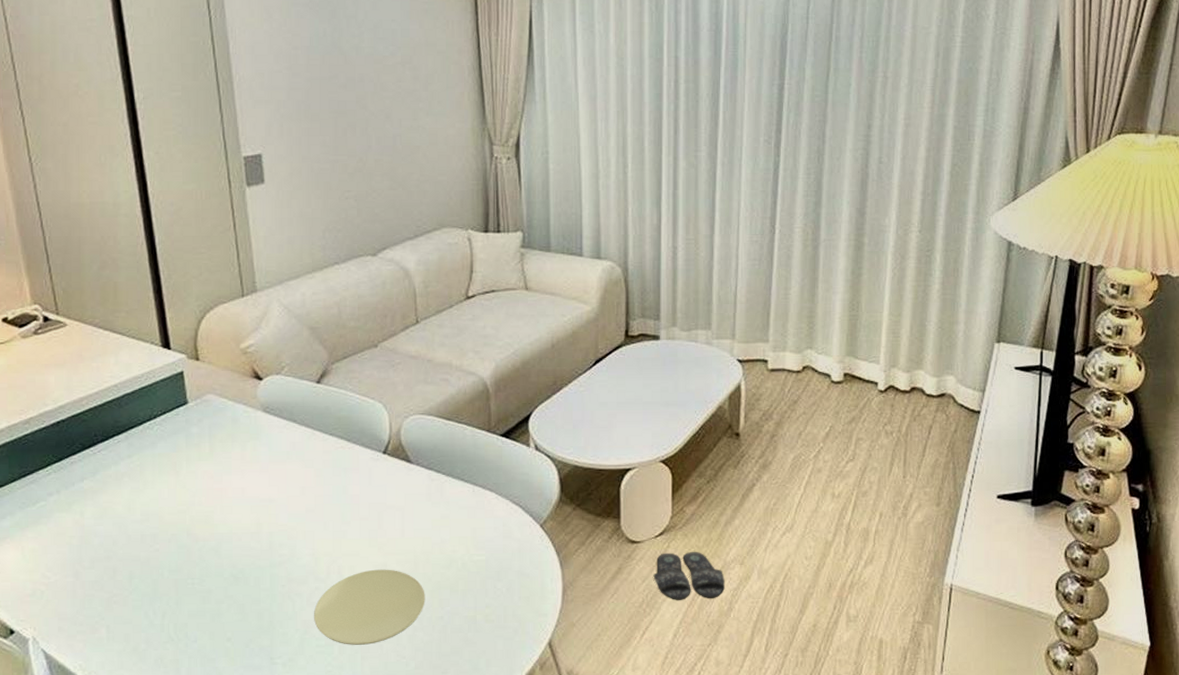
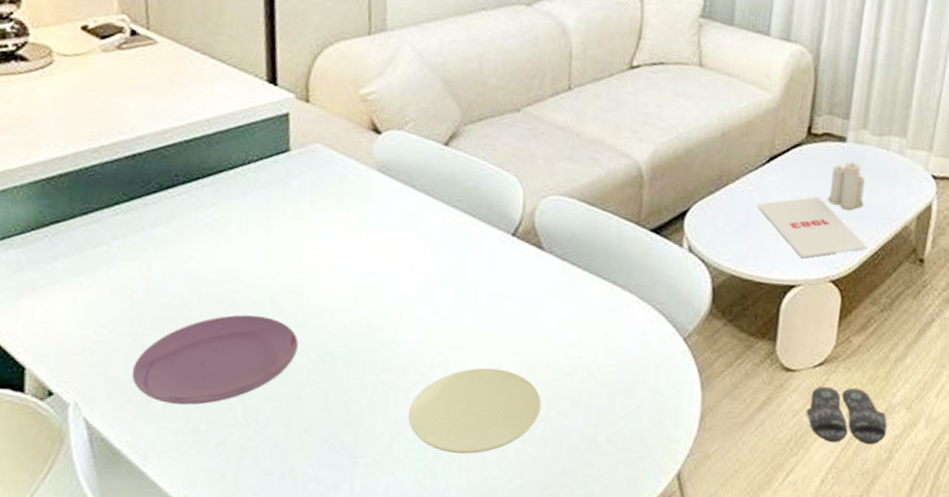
plate: none [77,547,214,630] -> present [132,315,298,405]
magazine: none [589,389,690,444] -> present [757,196,868,258]
candle: none [650,355,682,398] -> present [828,161,865,210]

